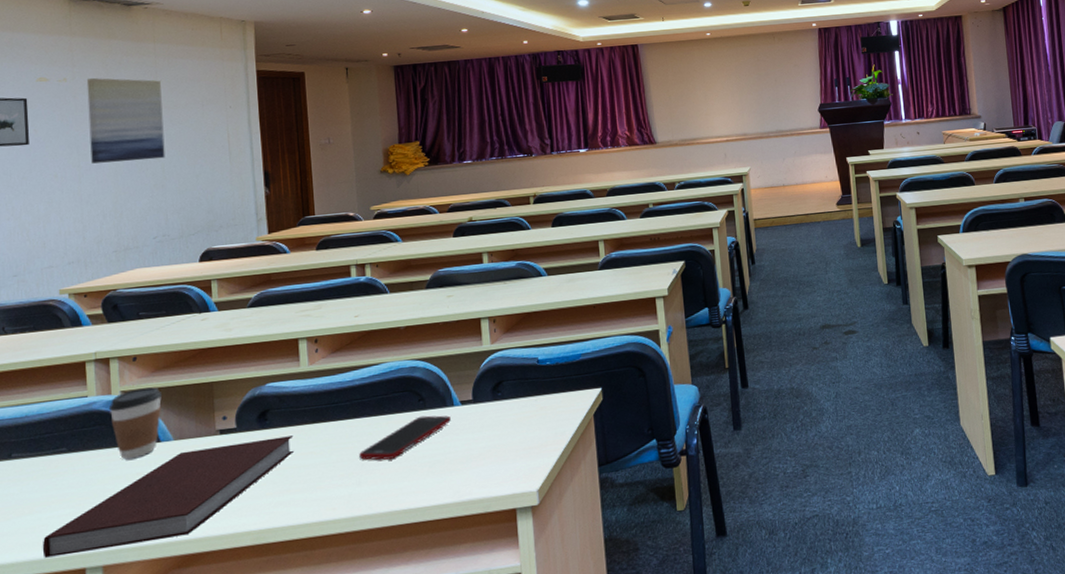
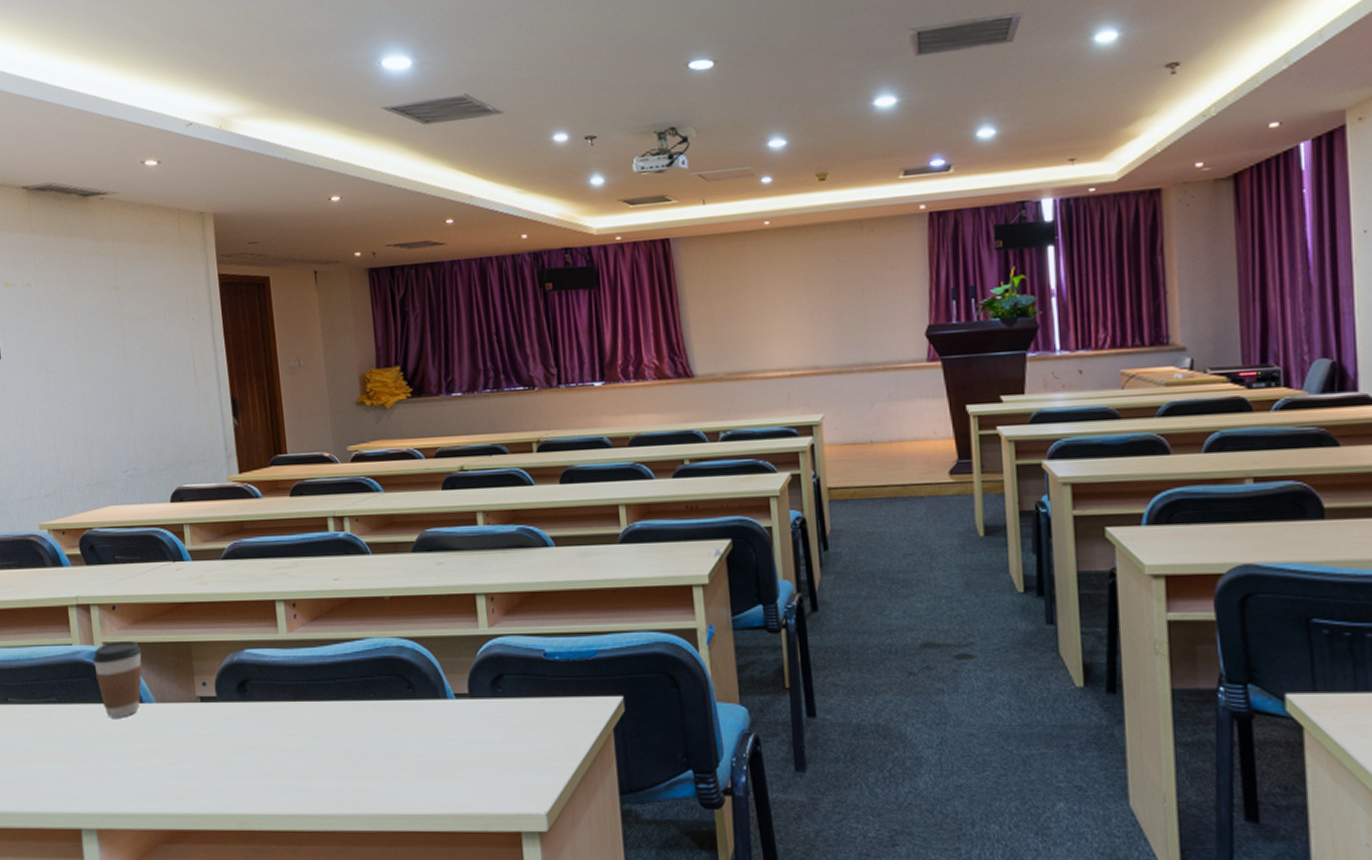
notebook: present [42,435,295,558] -> none [41,712,277,812]
wall art: present [86,77,165,164] -> none [49,282,131,383]
cell phone: present [359,415,451,460] -> none [344,706,444,753]

